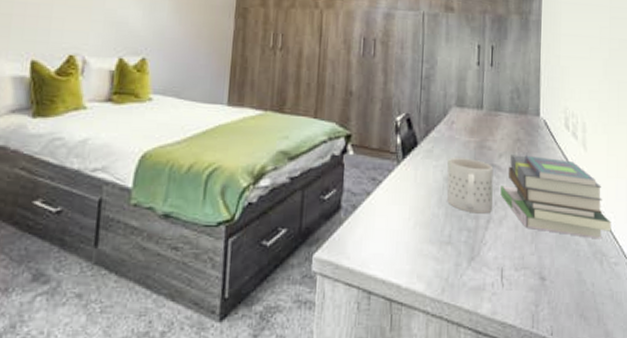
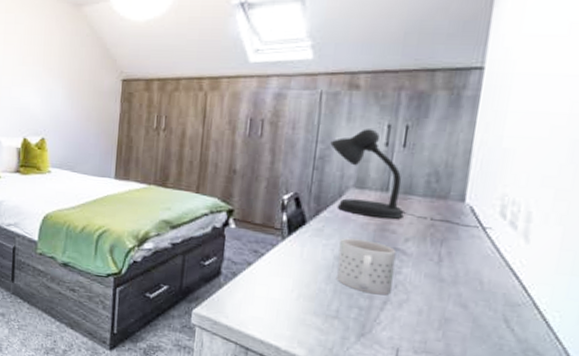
desk lamp: none [434,49,561,141] -> present [330,129,492,230]
books: present [500,155,612,240] -> none [403,240,555,338]

